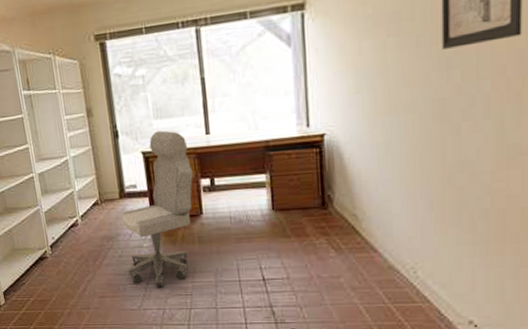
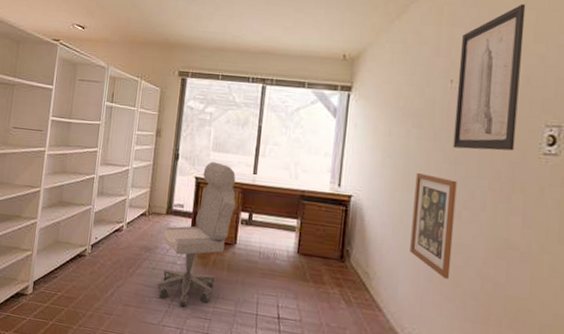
wall art: none [399,88,453,203] -> present [410,172,457,279]

